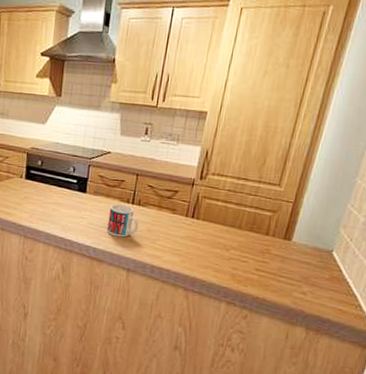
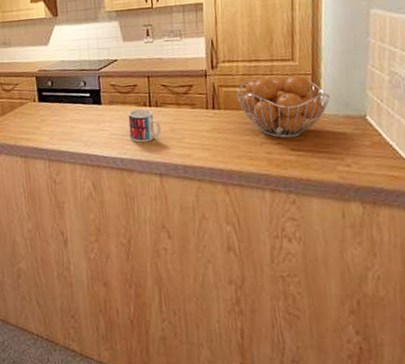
fruit basket: none [218,197,305,259] -> present [237,75,330,138]

